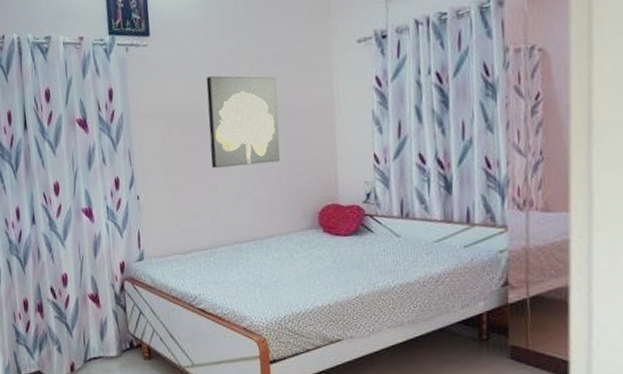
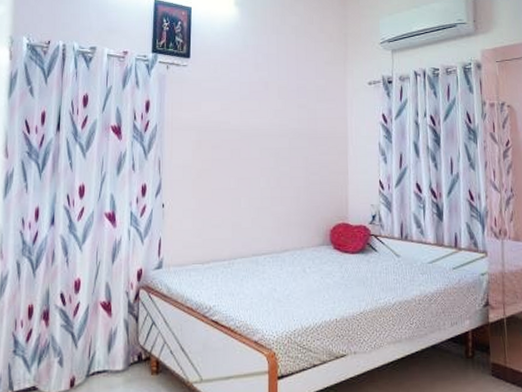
wall art: present [206,75,280,169] -> none [236,99,300,183]

